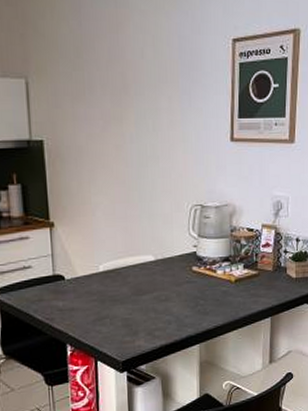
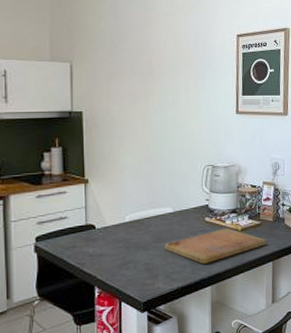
cutting board: none [145,279,264,320] -> present [165,228,266,264]

